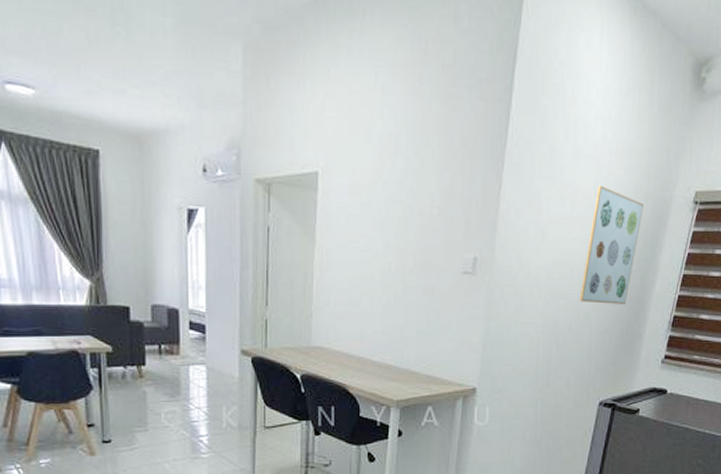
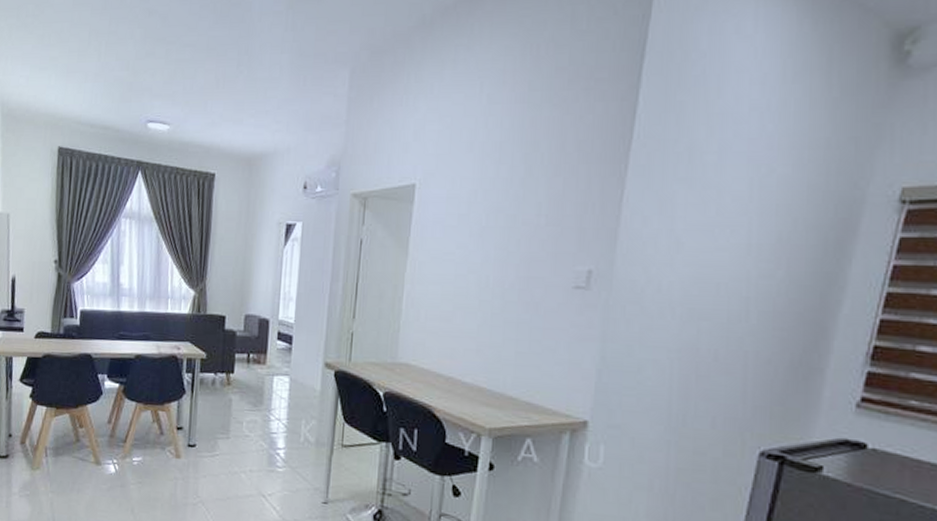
wall art: present [579,185,644,304] -> none [729,185,822,329]

